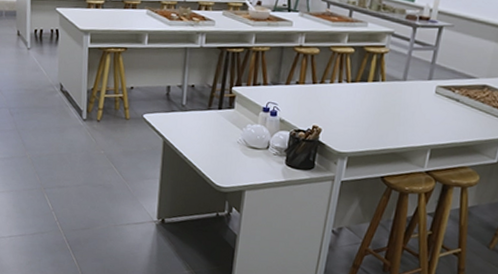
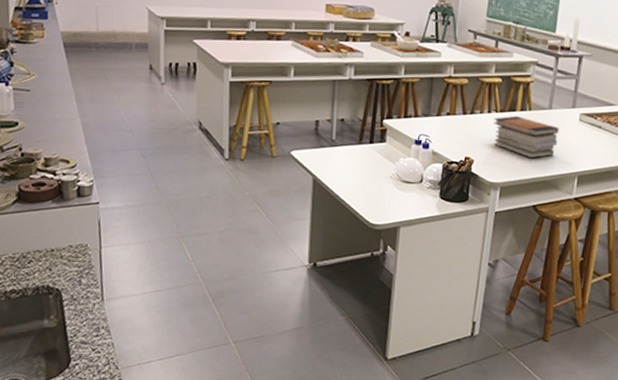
book stack: none [343,86,413,130] -> present [494,115,559,159]

